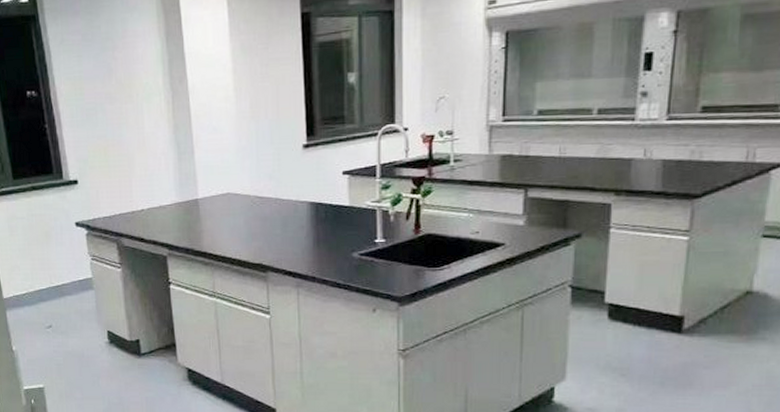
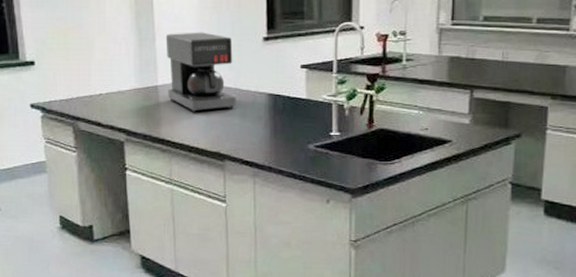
coffee maker: none [204,142,277,225] -> present [165,32,236,113]

